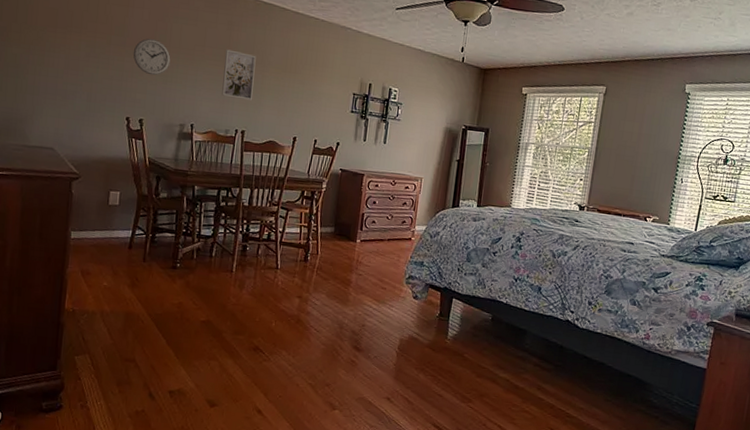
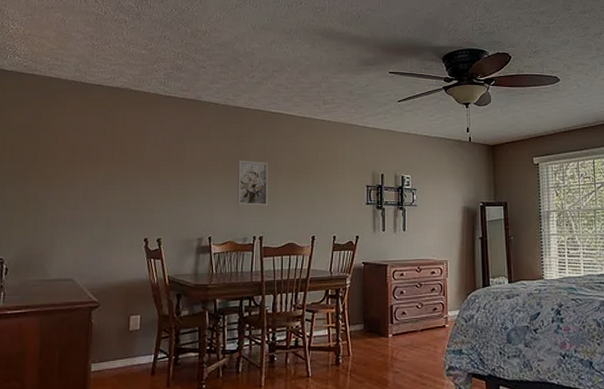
wall clock: present [133,38,171,76] -> none [148,161,186,195]

